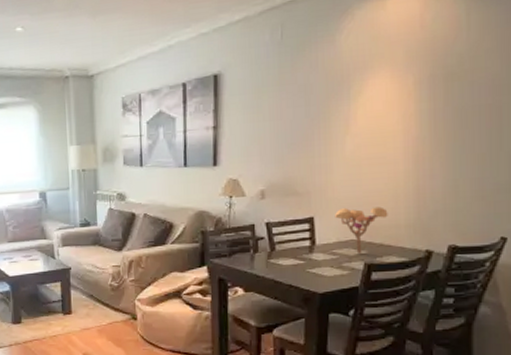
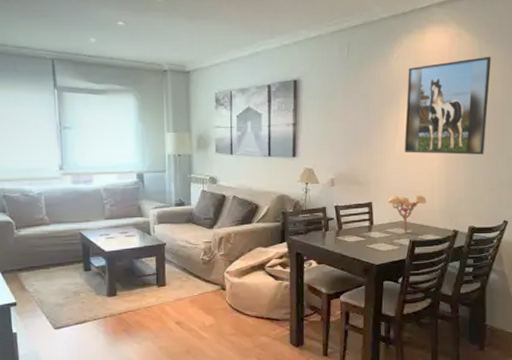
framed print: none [357,19,484,155] -> present [404,56,491,155]

